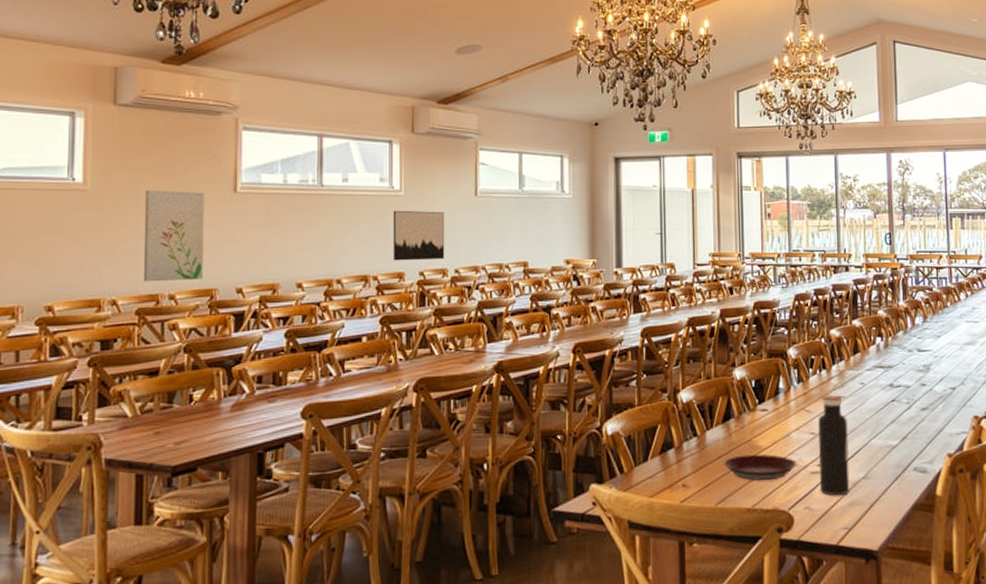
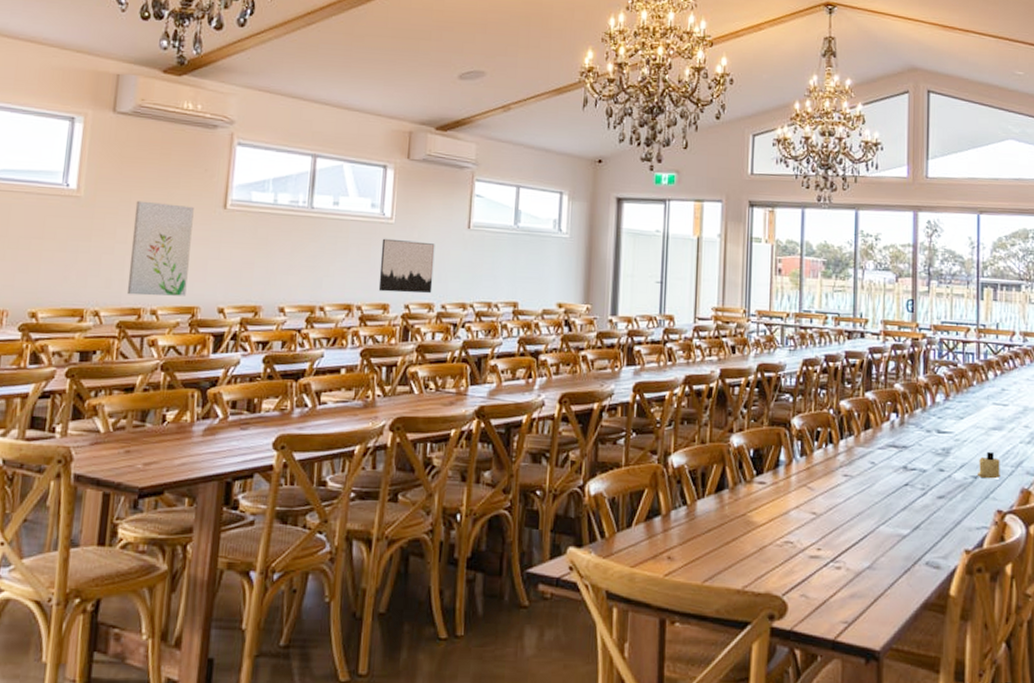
plate: present [724,454,796,481] -> none [714,530,794,561]
water bottle: present [818,395,850,496] -> none [818,473,855,585]
candle: none [954,365,976,389] -> present [976,452,1001,479]

